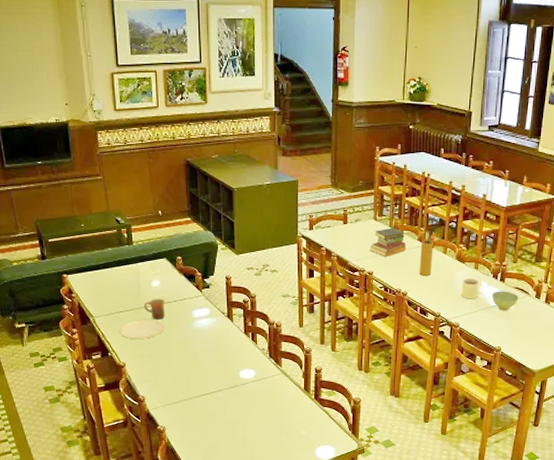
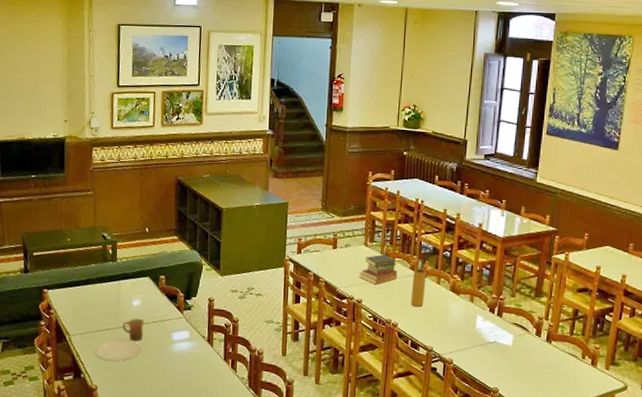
mug: present [461,278,484,300] -> none [455,310,480,334]
bowl: present [491,291,519,311] -> none [487,326,518,349]

